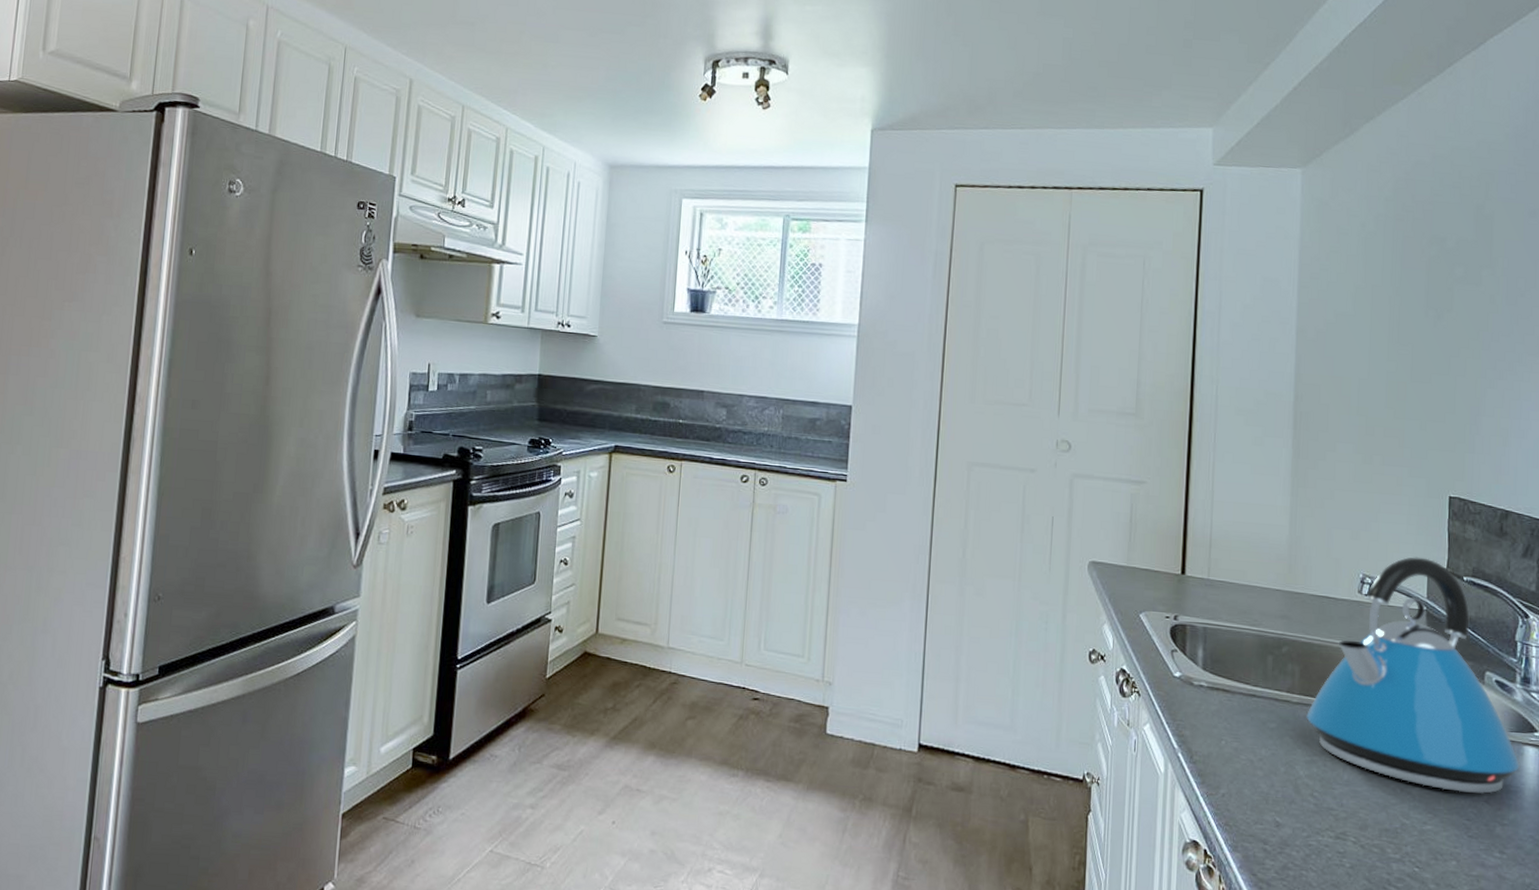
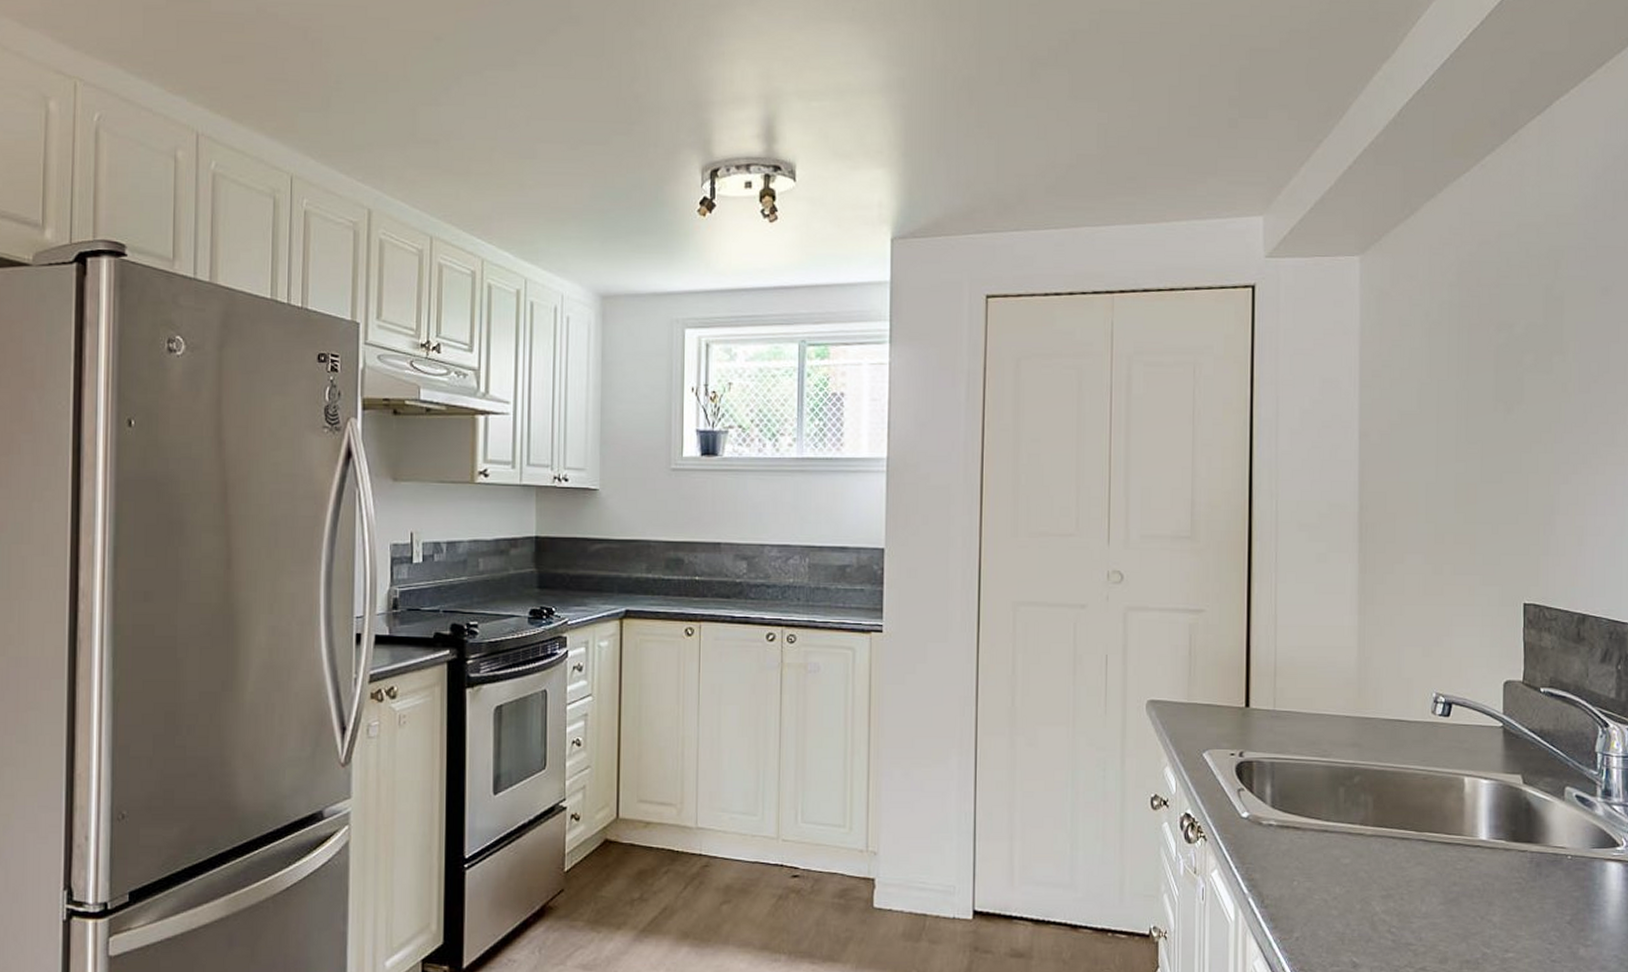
kettle: present [1306,557,1520,795] -> none [1381,671,1602,916]

